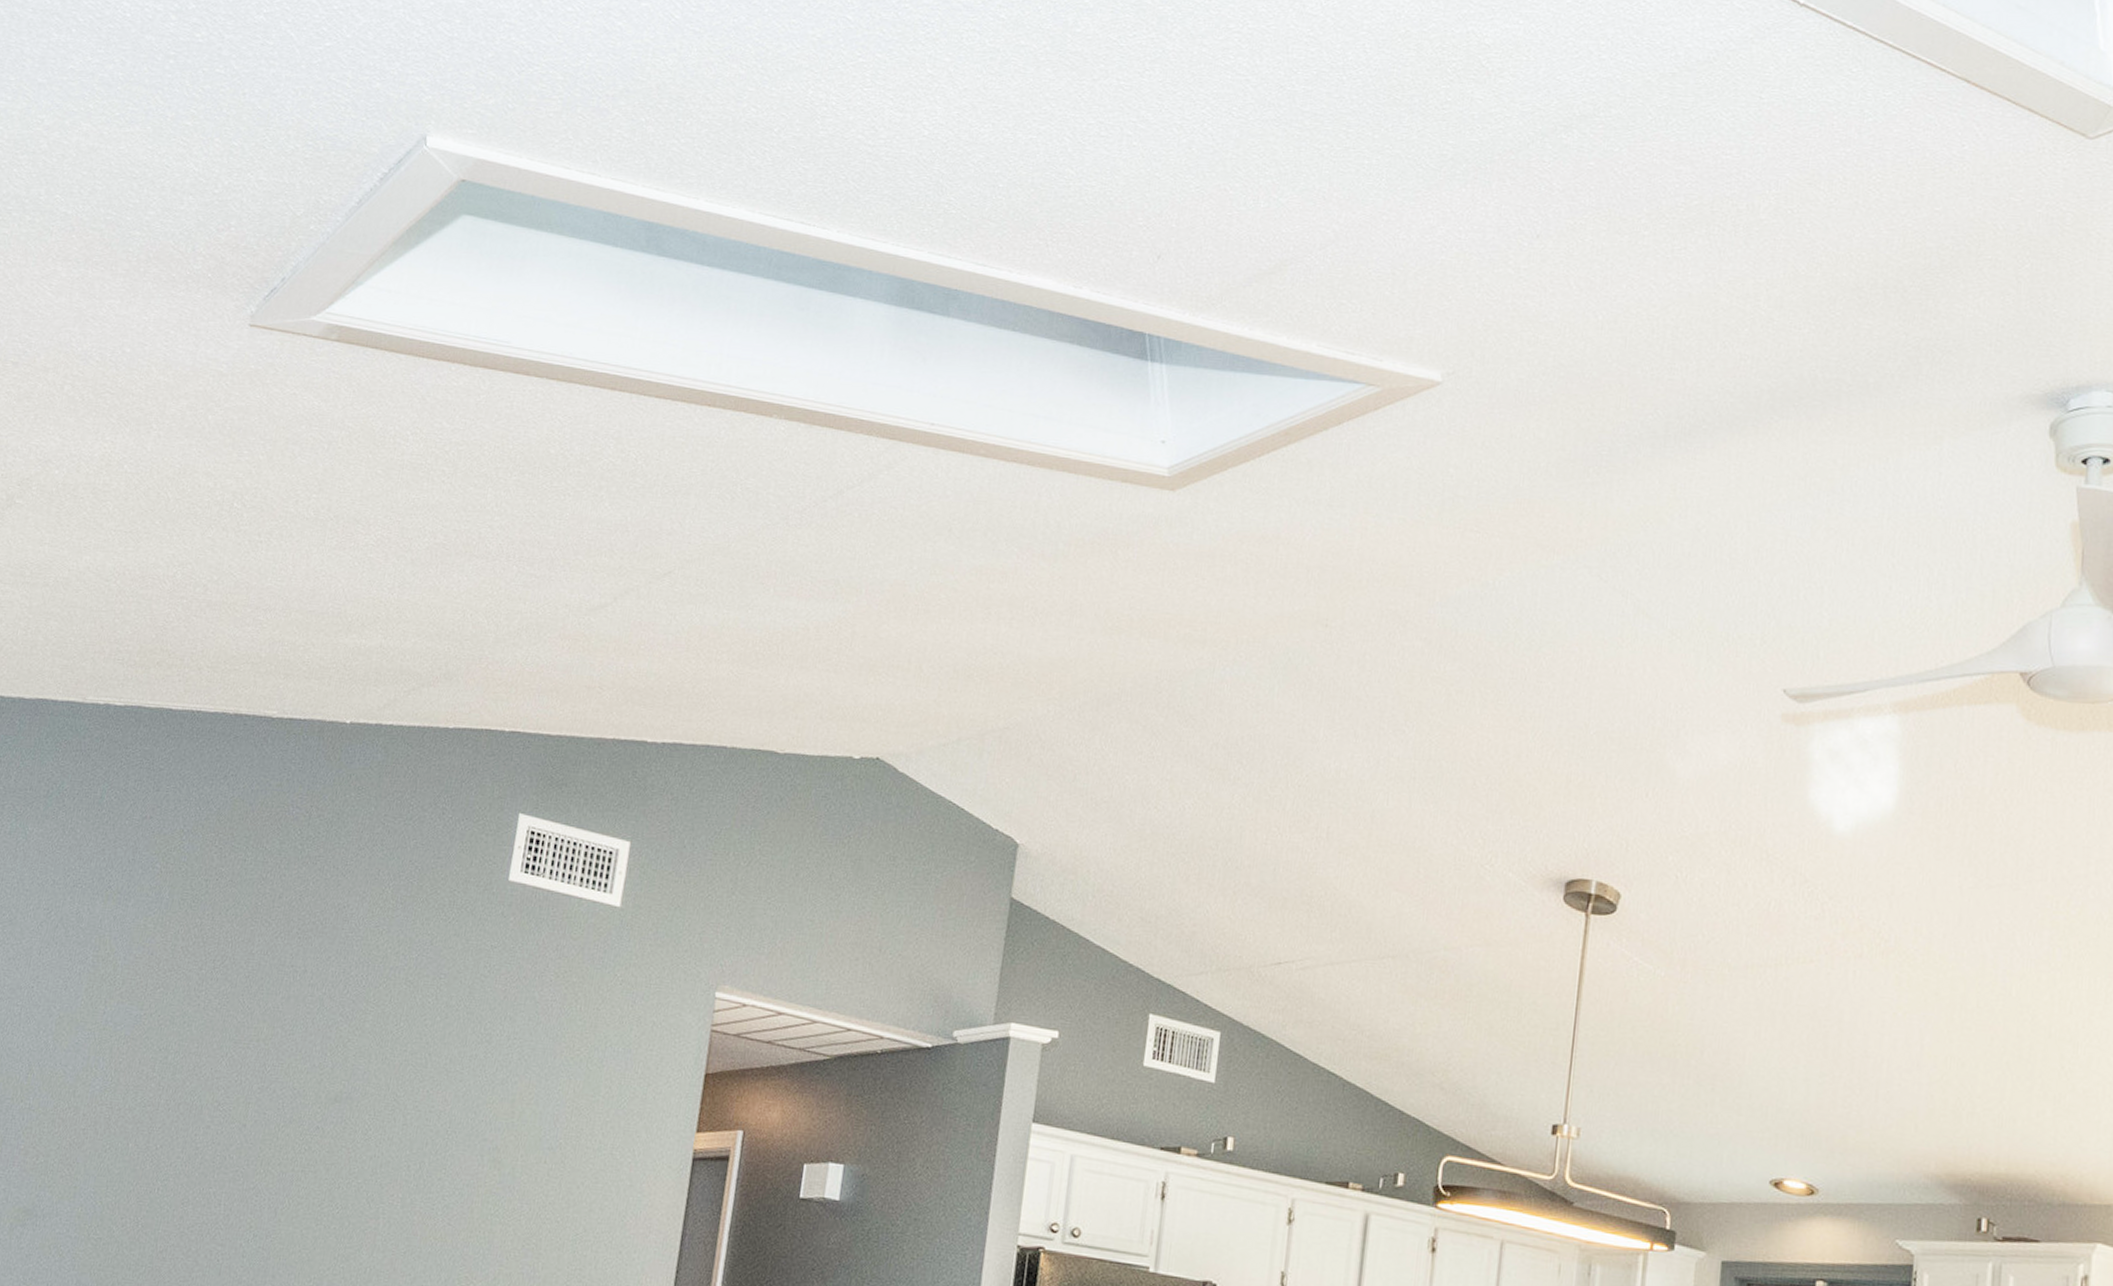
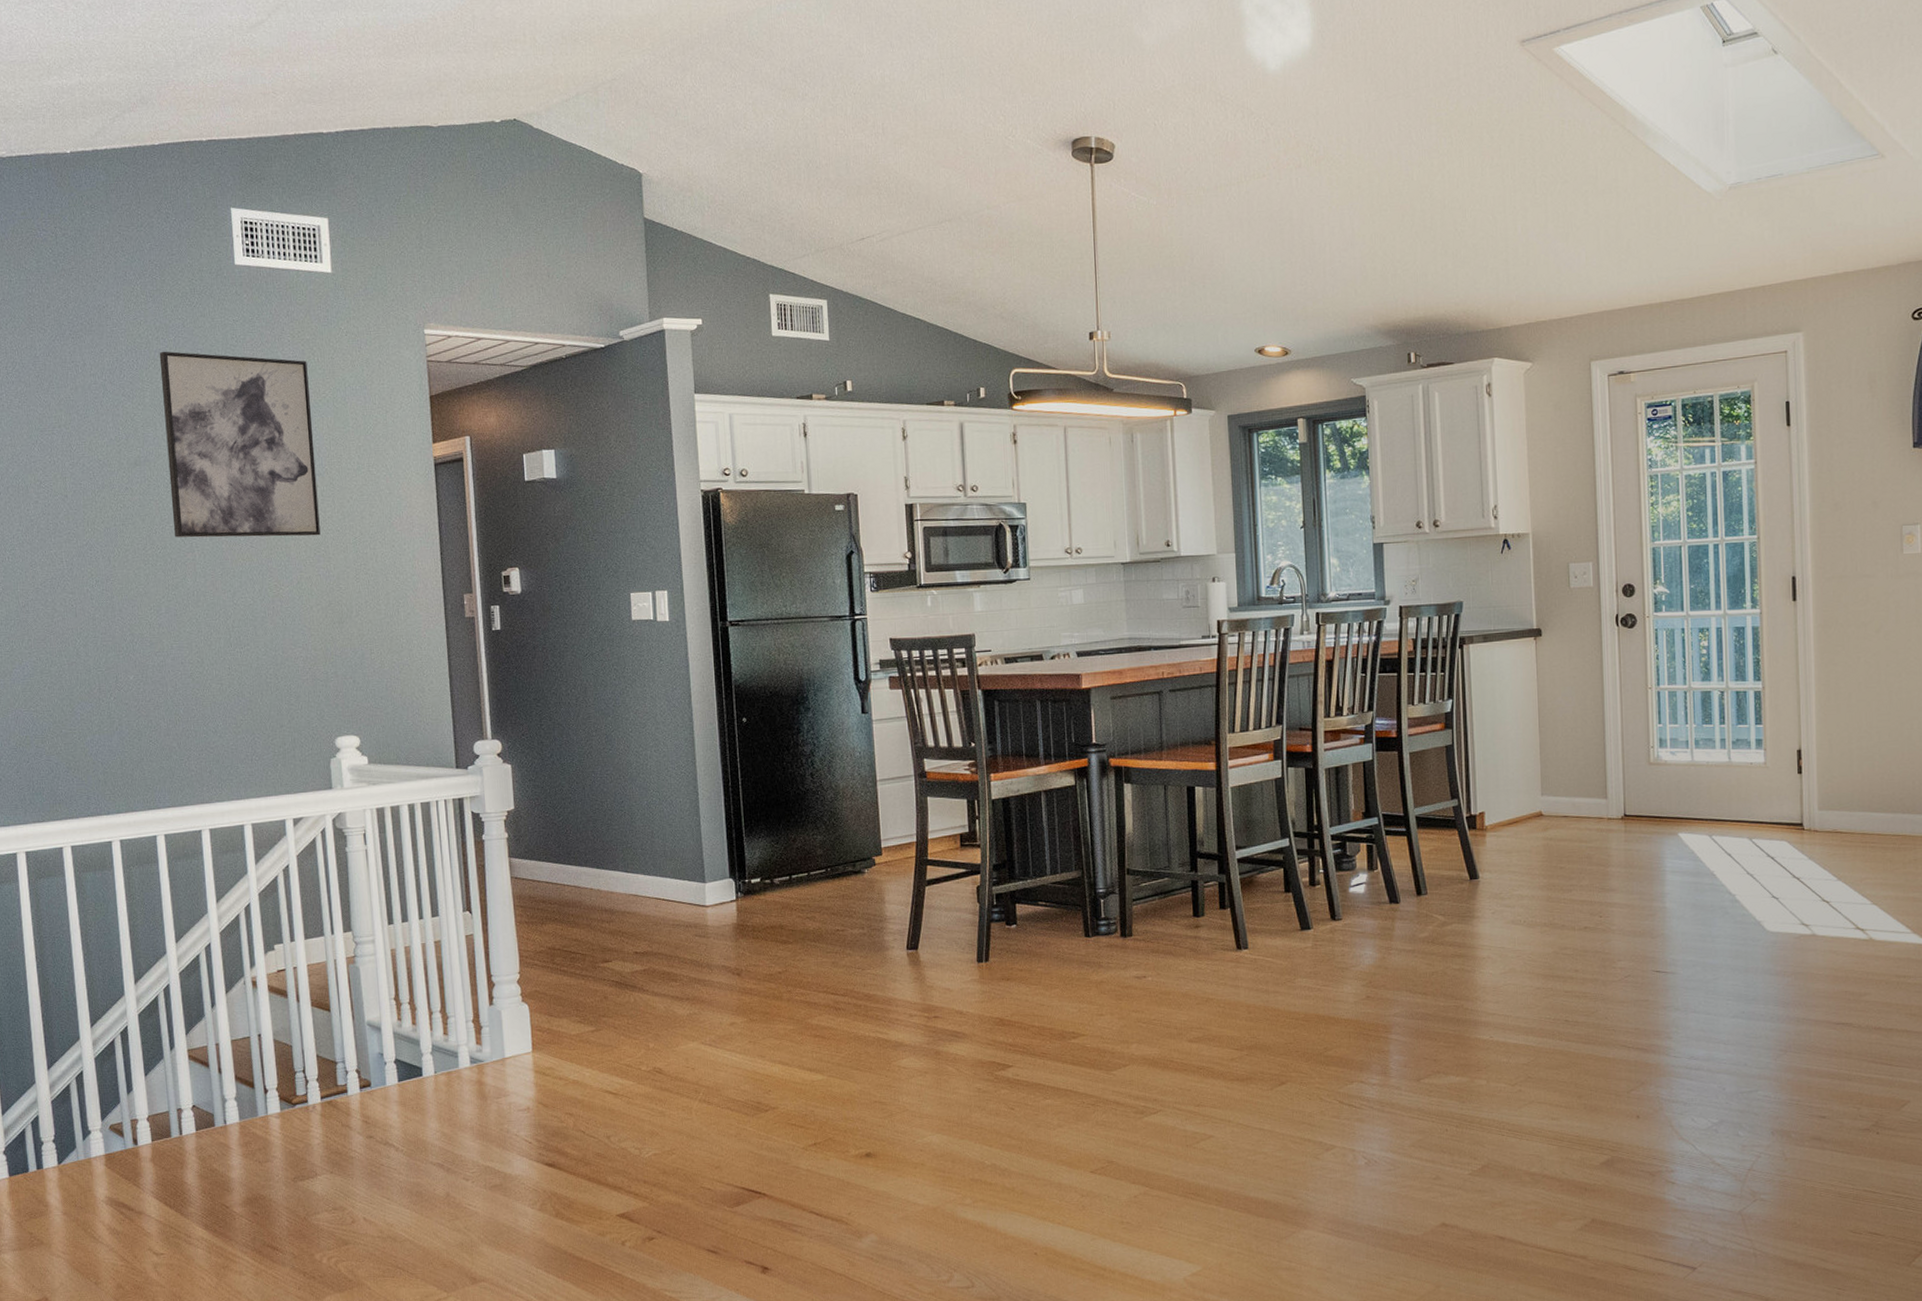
wall art: none [360,969,567,1224] -> present [159,351,321,538]

